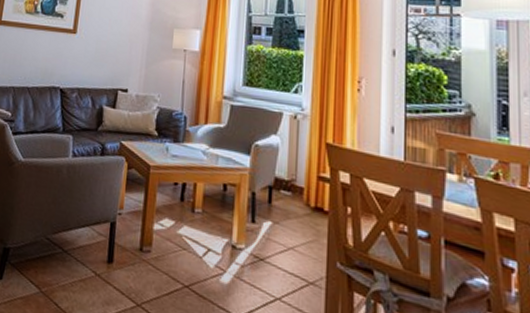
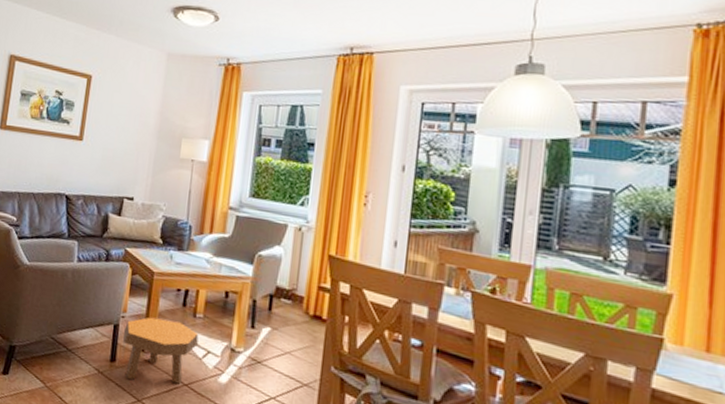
footstool: none [120,213,198,286] -> present [123,317,199,384]

